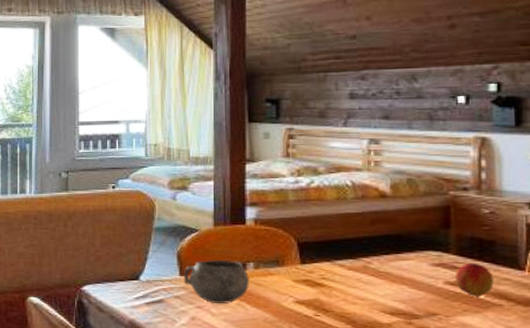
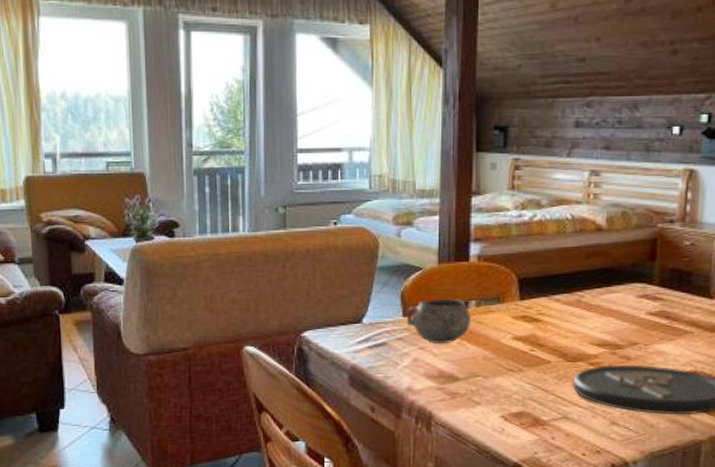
peach: present [454,262,494,297] -> none [655,293,688,326]

